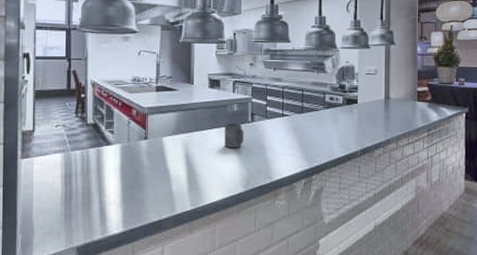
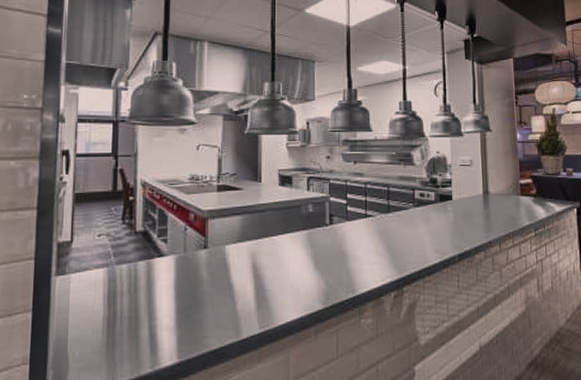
mug: present [224,123,245,148] -> none [298,226,322,256]

